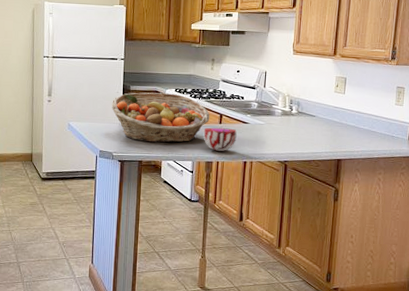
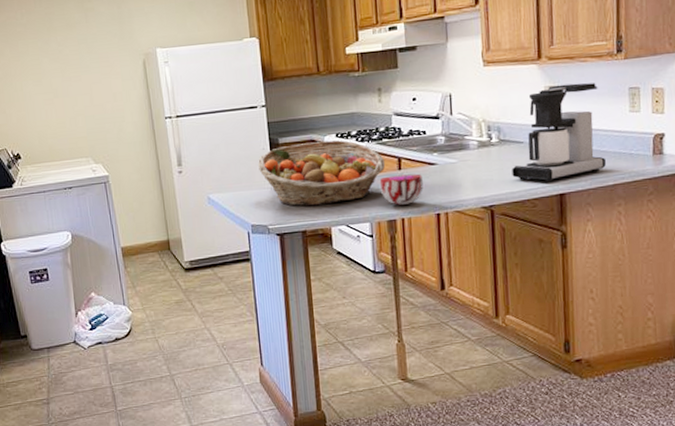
coffee maker: none [304,77,375,150] -> present [512,83,606,183]

